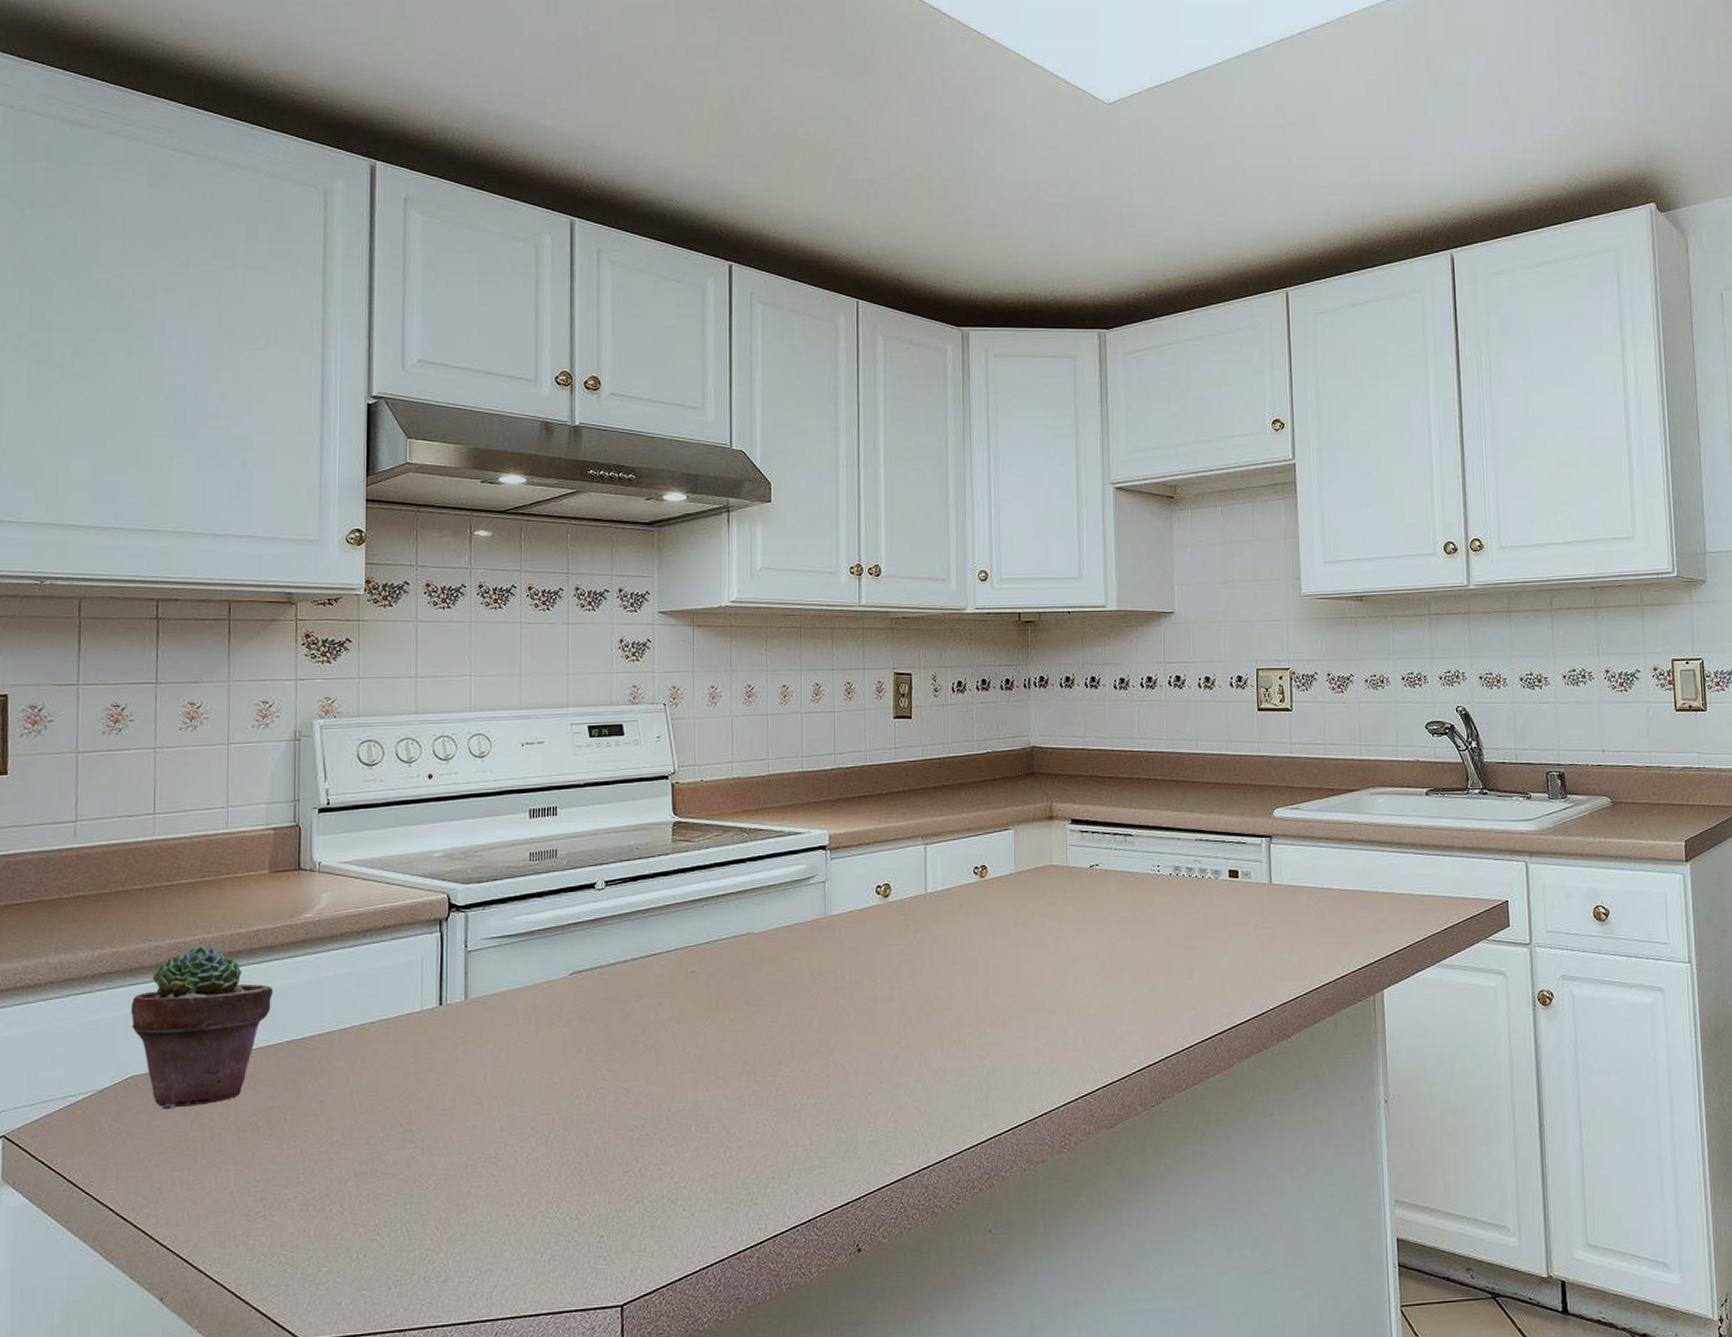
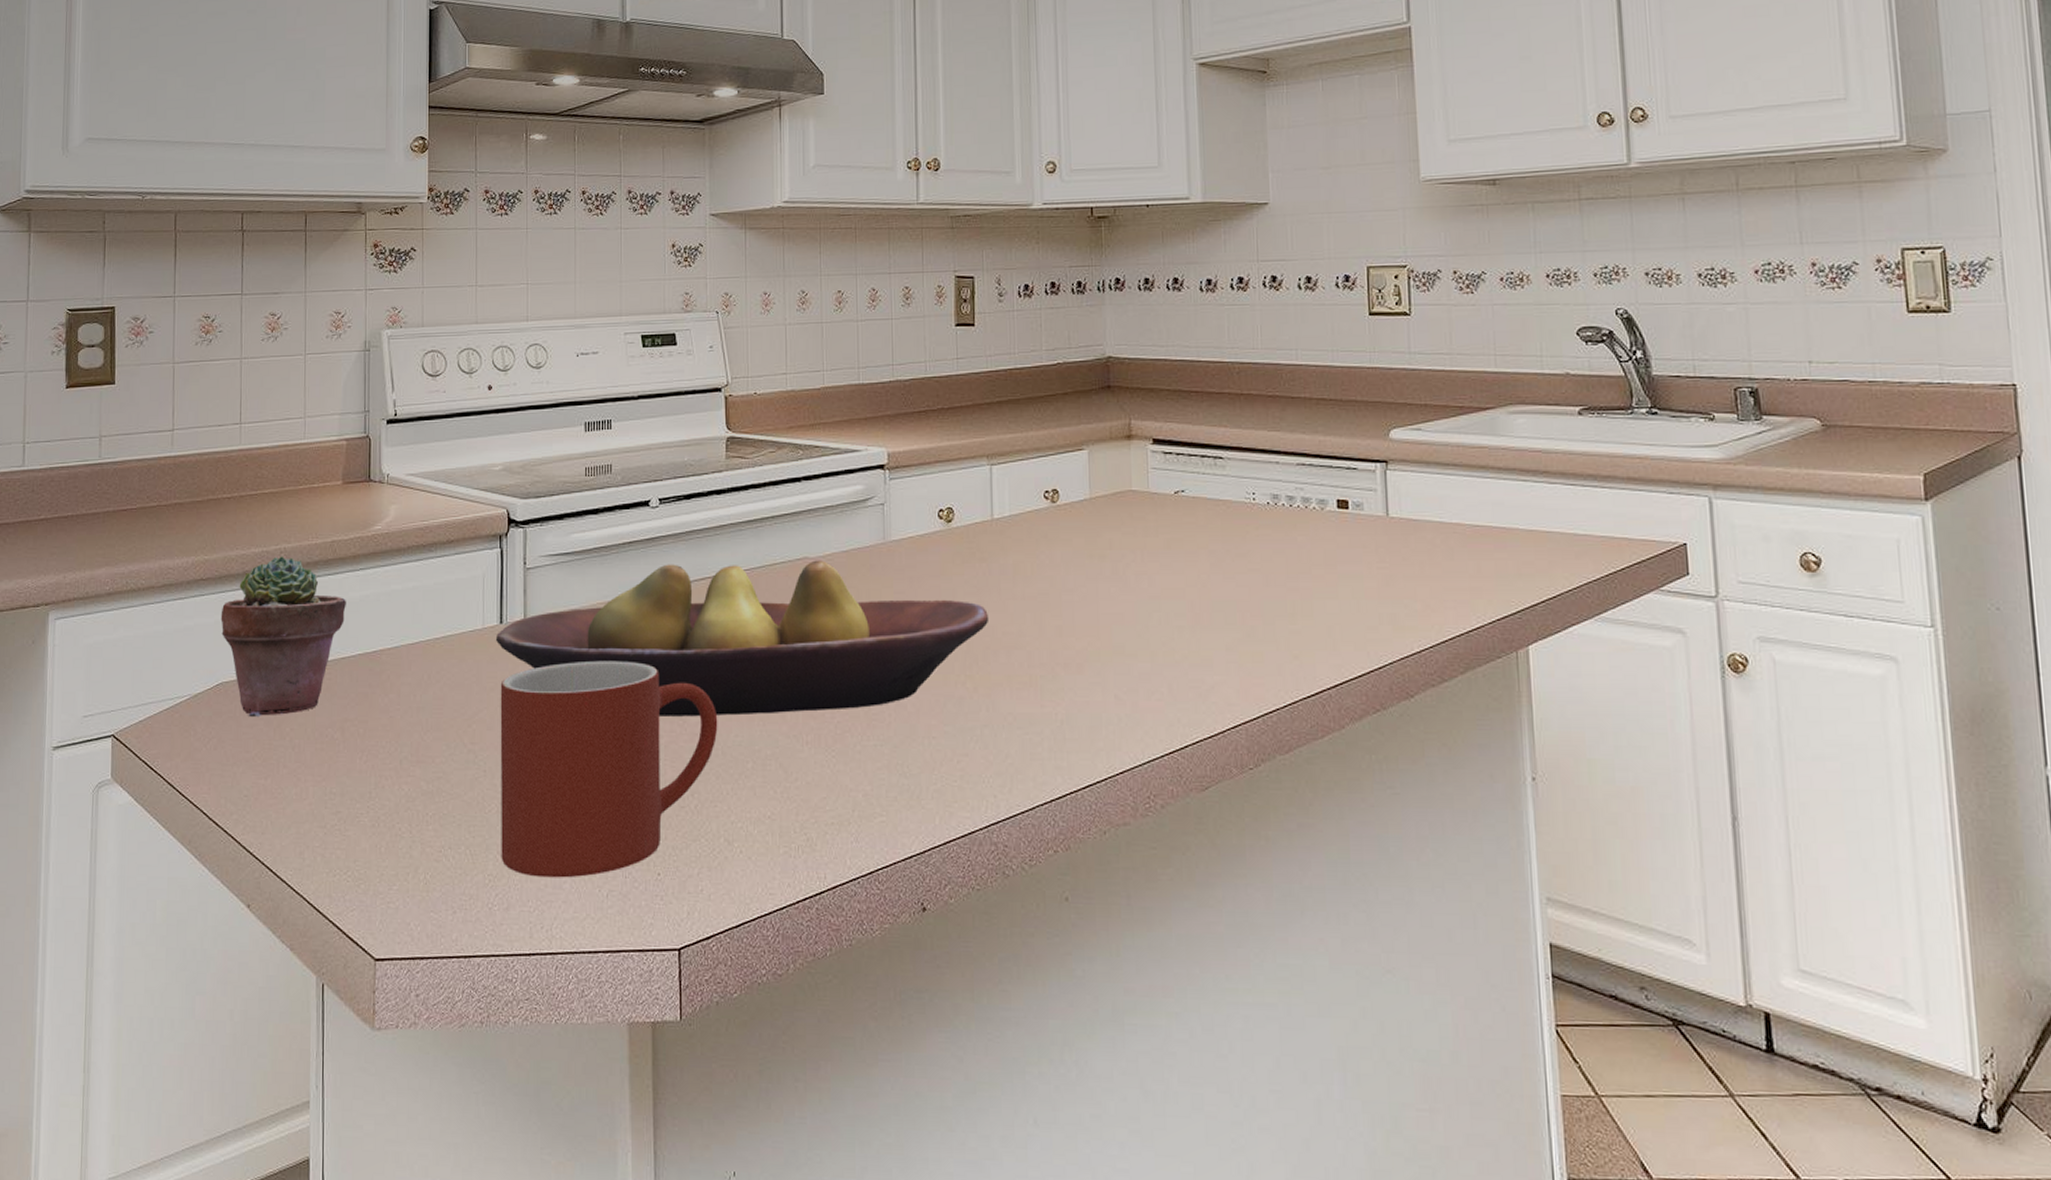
fruit bowl: none [434,935,923,1087] -> present [495,560,990,717]
mug: none [439,1036,662,1248] -> present [500,660,718,878]

